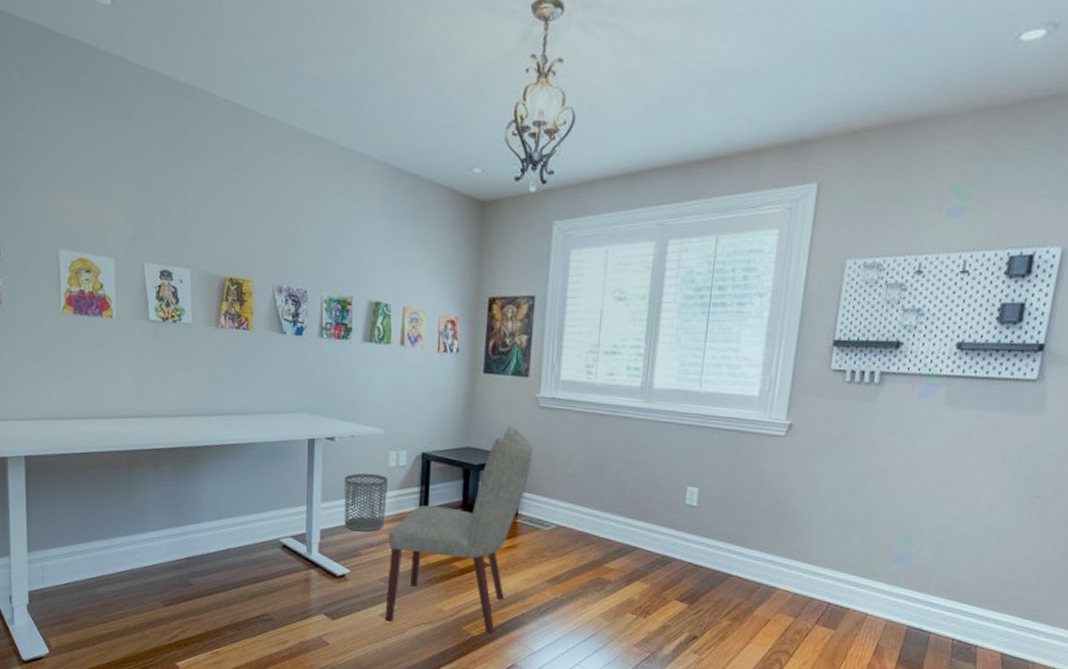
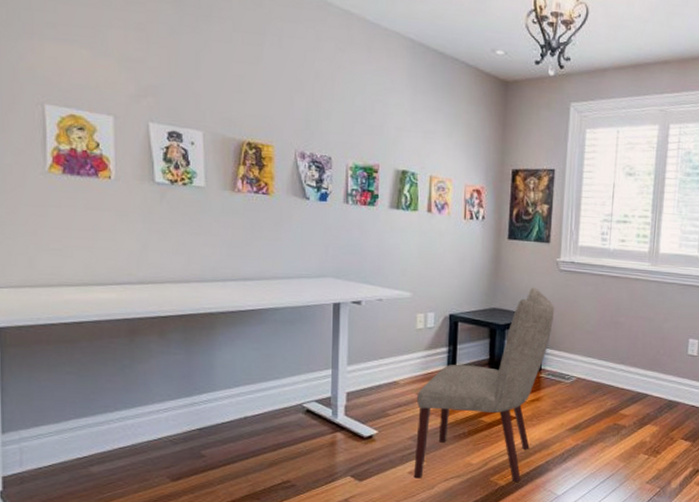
waste bin: present [344,473,388,532] -> none [371,336,416,393]

